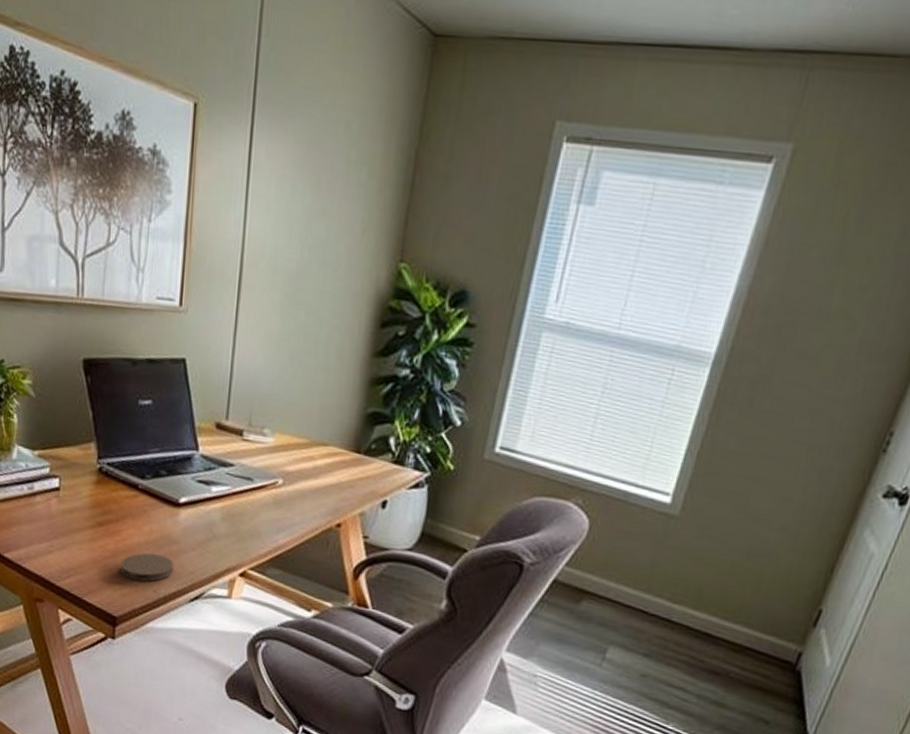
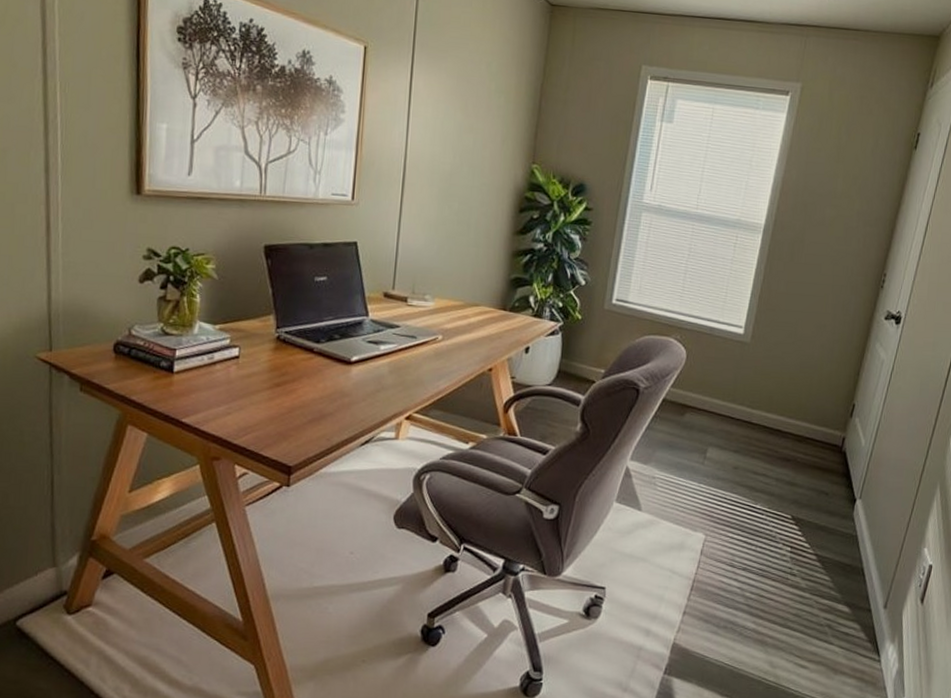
coaster: present [120,553,174,582] -> none [296,407,346,432]

